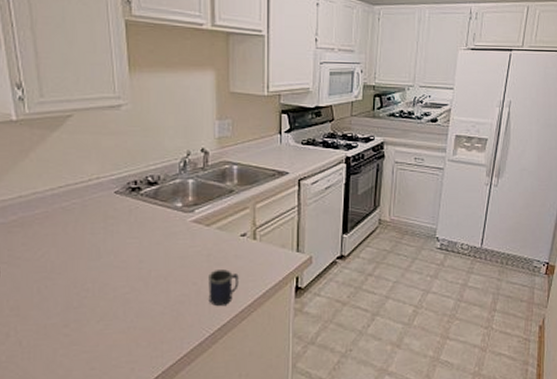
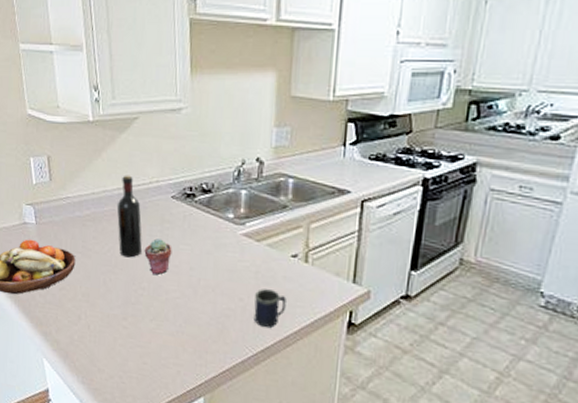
wine bottle: none [50,174,84,260] -> present [116,175,143,258]
potted succulent: none [86,236,118,273] -> present [144,238,172,275]

